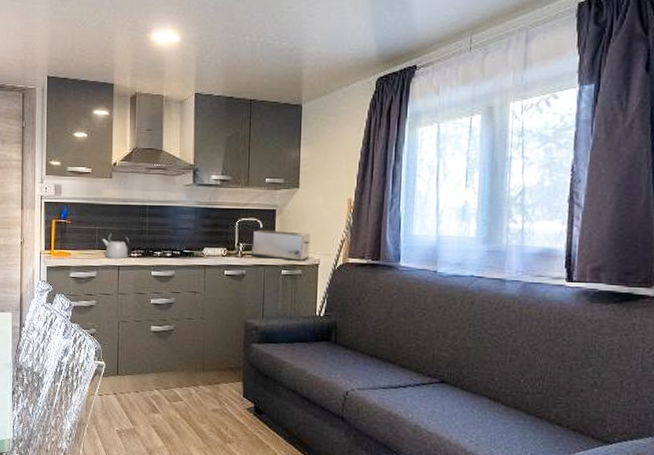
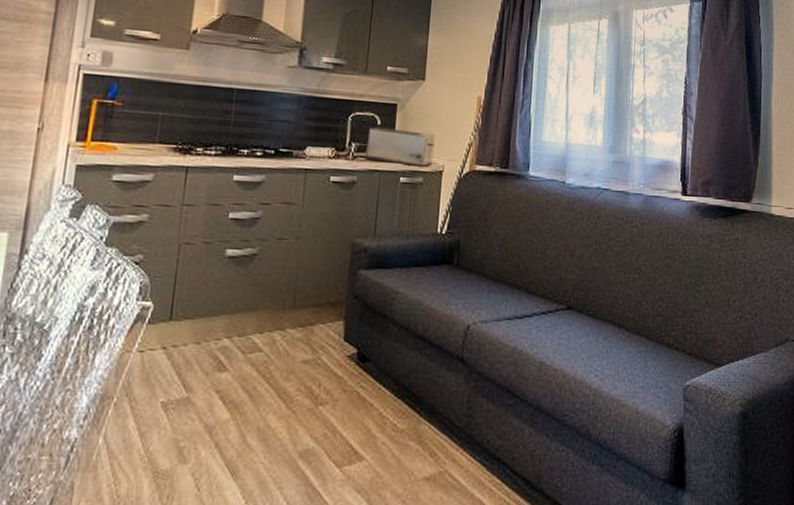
kettle: present [102,230,132,260] -> none [166,118,209,159]

